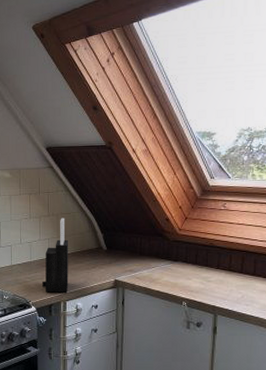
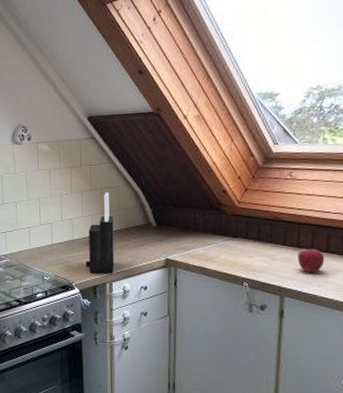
apple: none [229,271,252,293] -> present [298,248,325,272]

